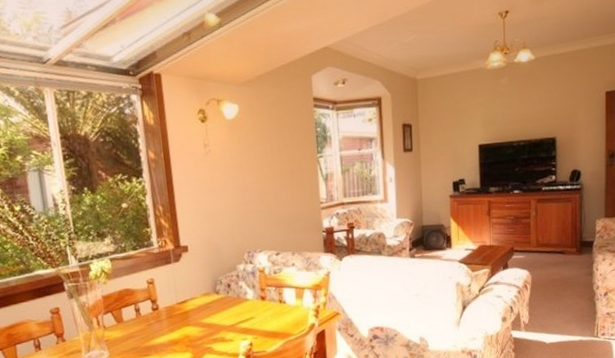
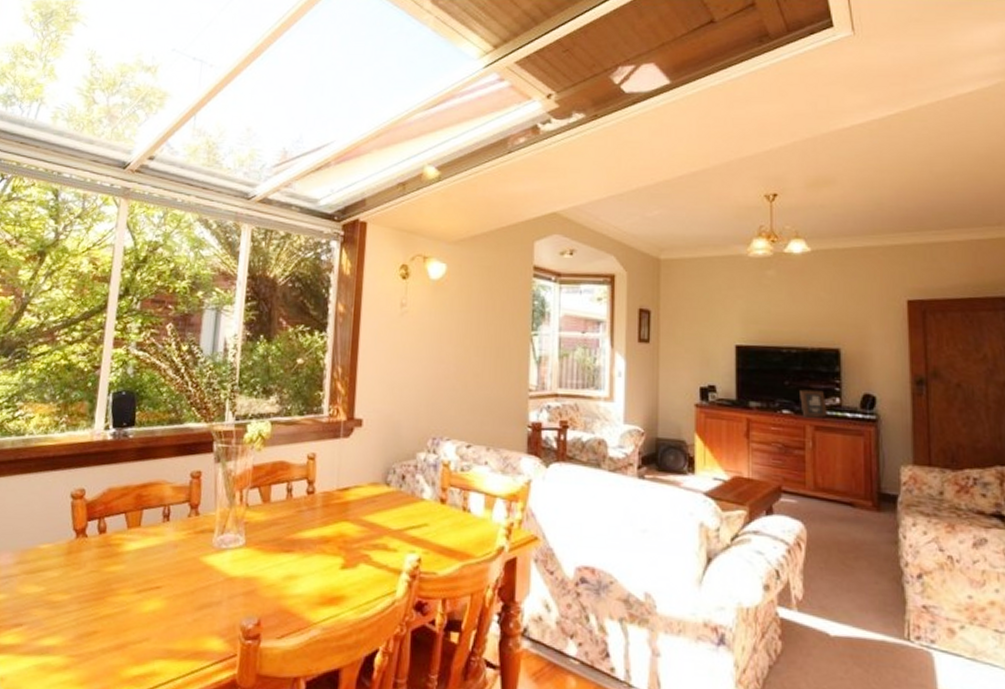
picture frame: none [526,172,547,194] -> present [800,389,829,419]

